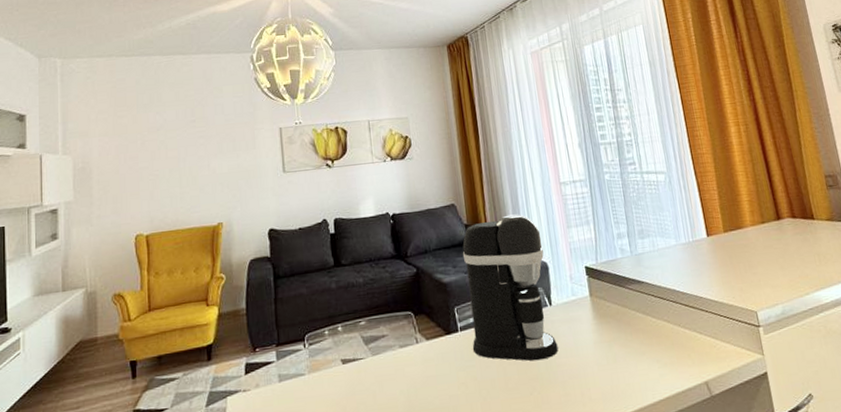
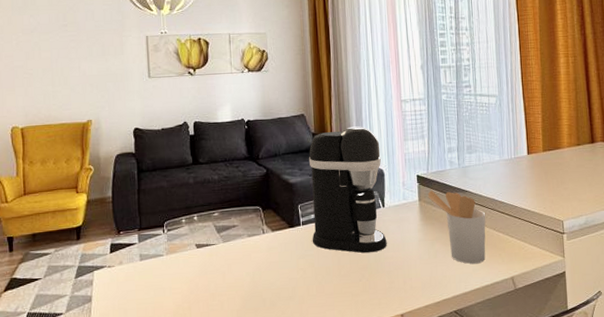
utensil holder: none [599,284,673,368] -> present [427,191,486,264]

